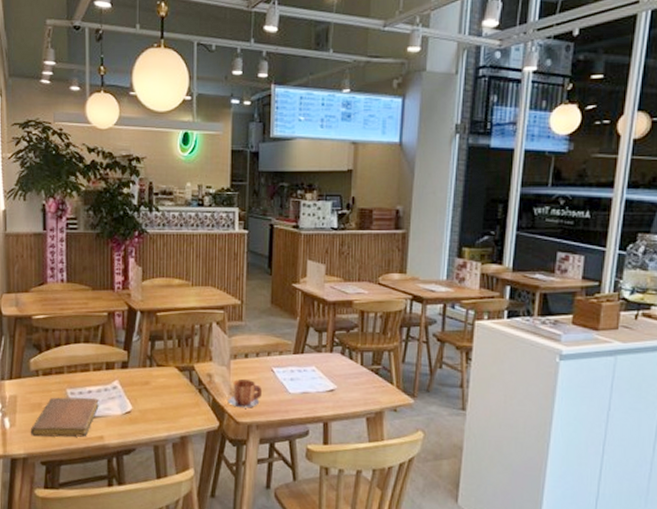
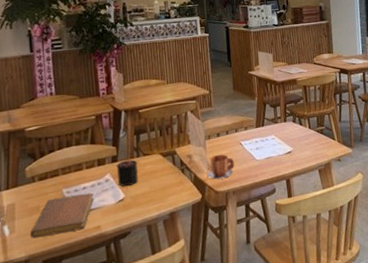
candle: none [126,360,150,399] -> present [116,153,138,187]

